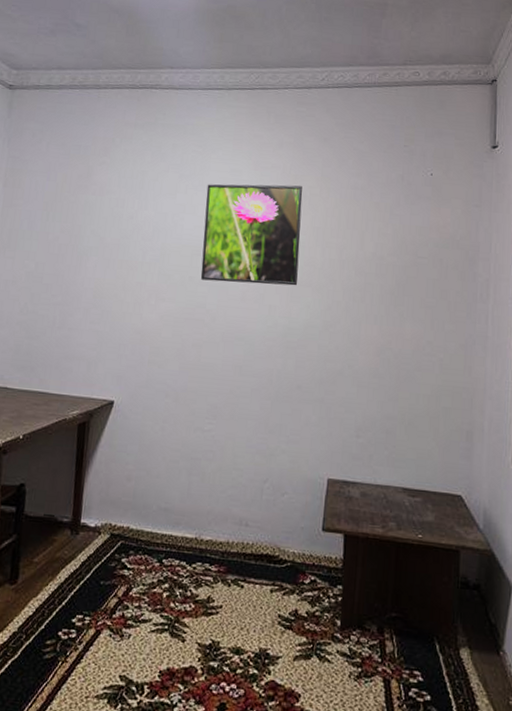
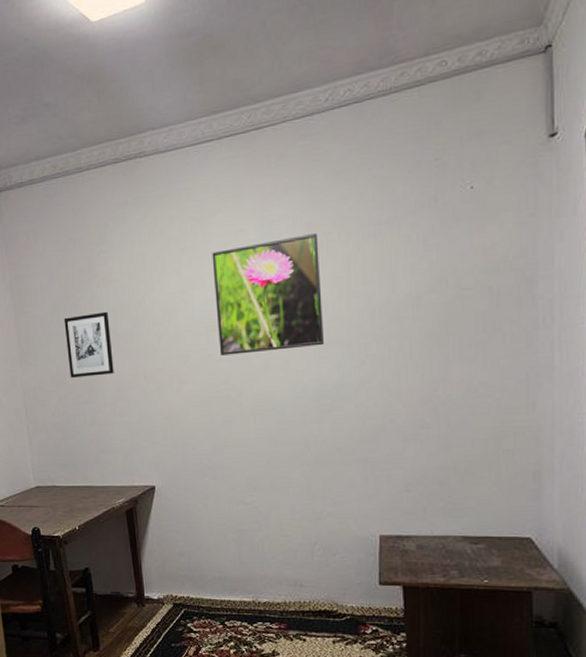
wall art: none [47,217,99,280] -> present [64,311,114,378]

